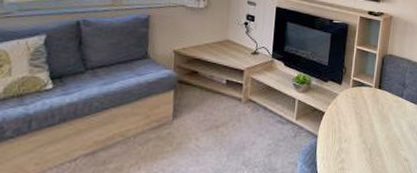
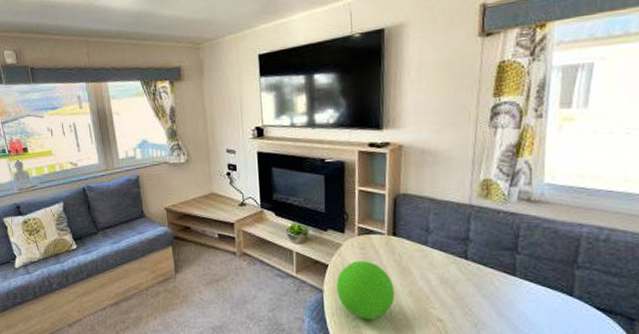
decorative ball: none [329,109,376,162] -> present [336,261,395,320]

